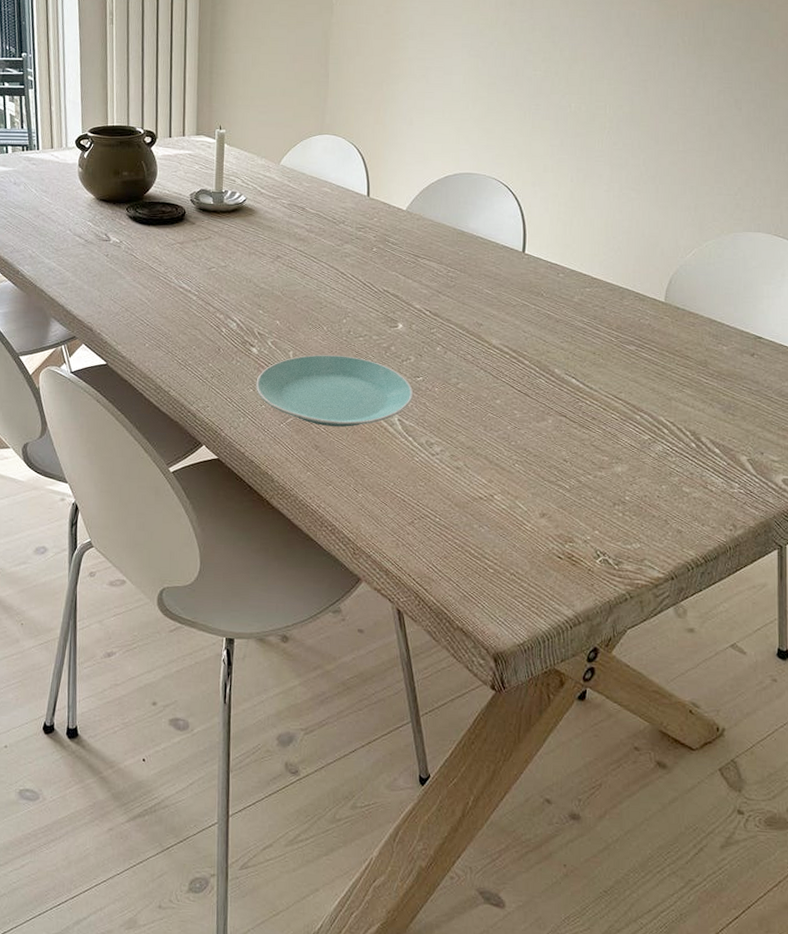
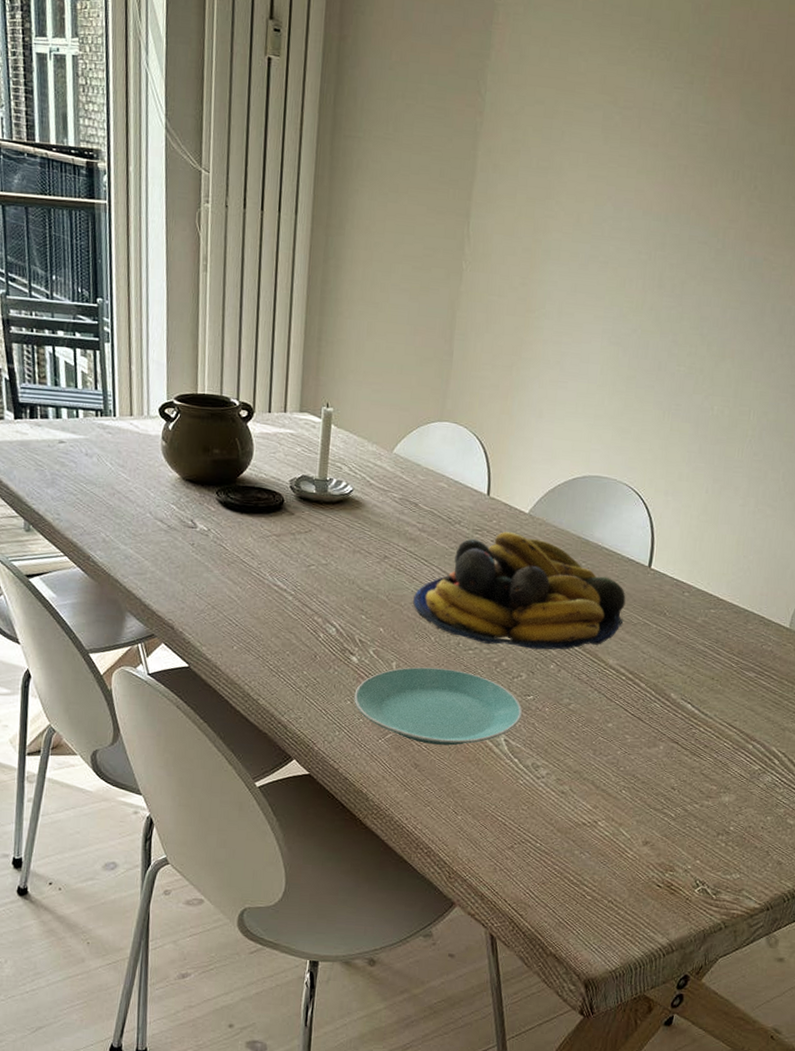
fruit bowl: none [305,228,504,334] -> present [413,532,626,650]

